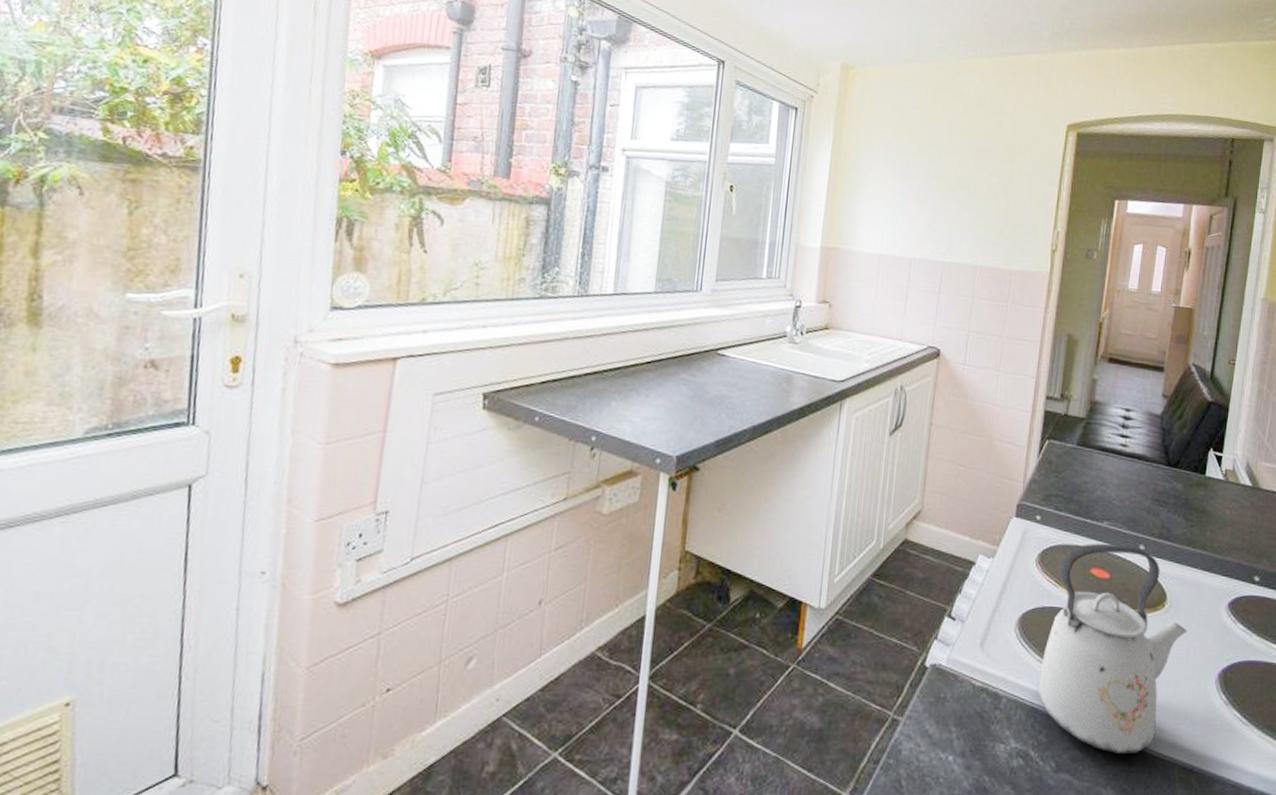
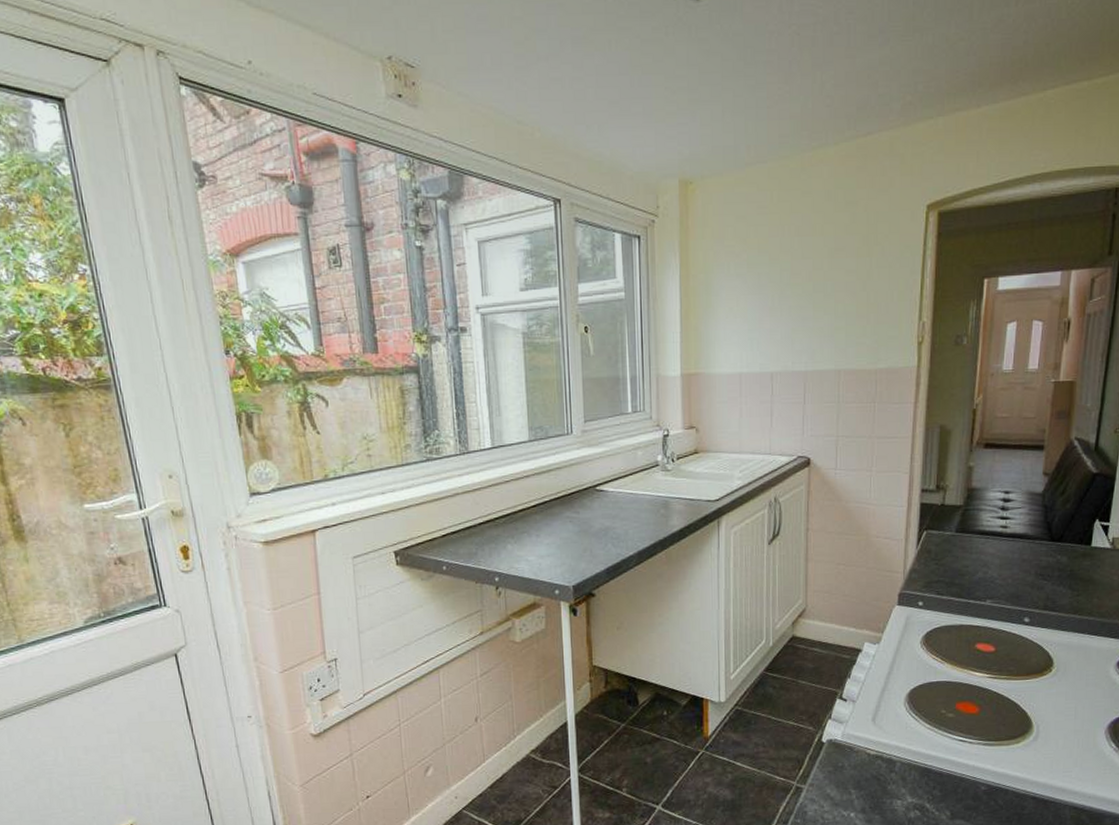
kettle: present [1037,543,1187,755] -> none [929,618,1075,801]

